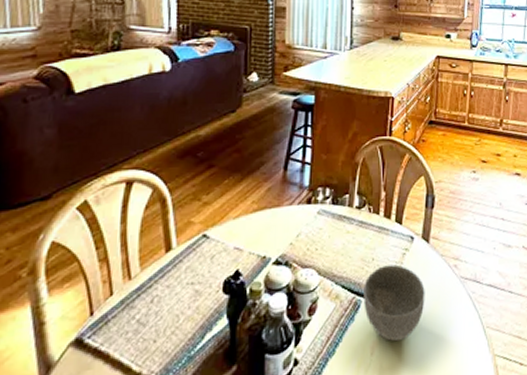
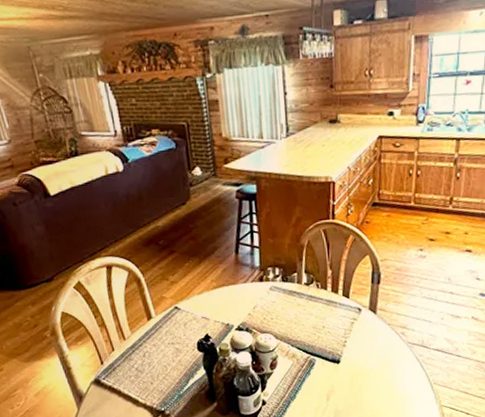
bowl: present [364,264,425,342] -> none [317,331,374,392]

